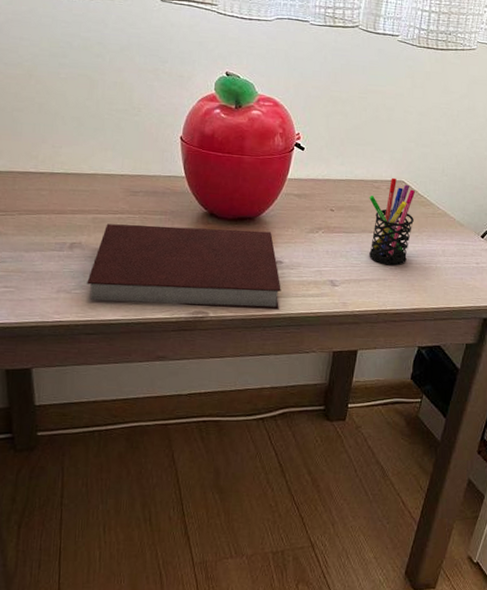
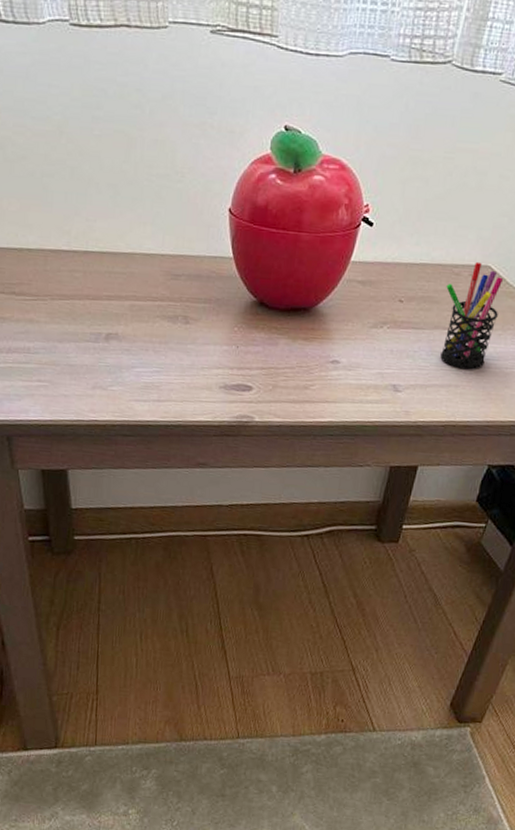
notebook: present [87,224,281,310] -> none [123,312,336,417]

